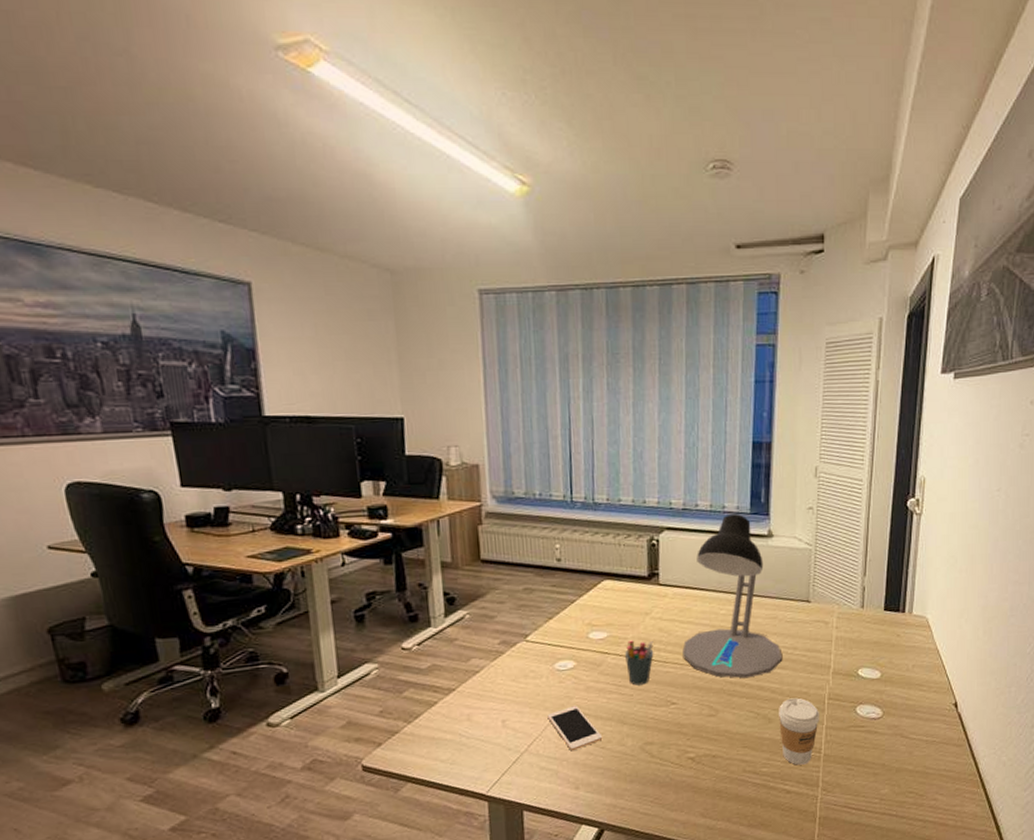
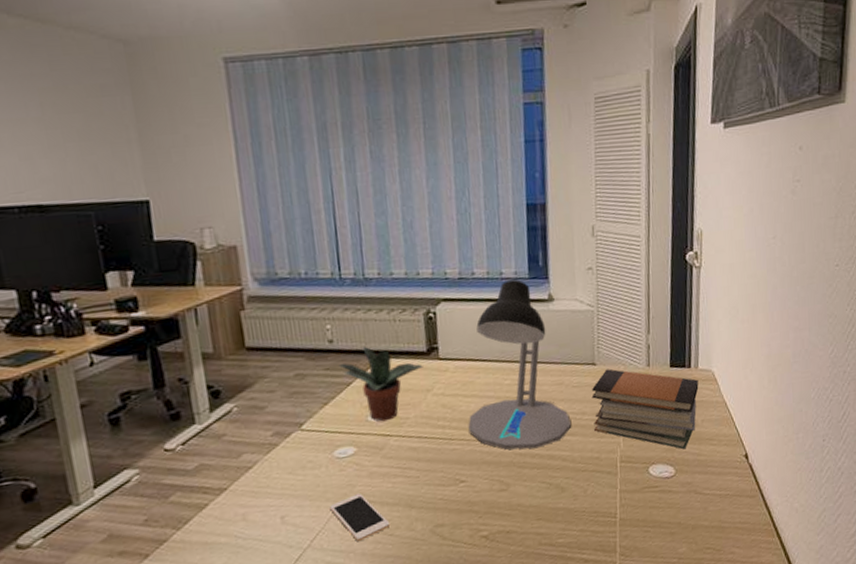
potted plant: none [565,567,643,640] -> present [339,346,423,422]
pen holder: present [625,640,654,685] -> none [408,419,439,466]
coffee cup: present [779,697,819,765] -> none [571,463,613,533]
book stack: none [804,607,912,693] -> present [591,368,699,450]

